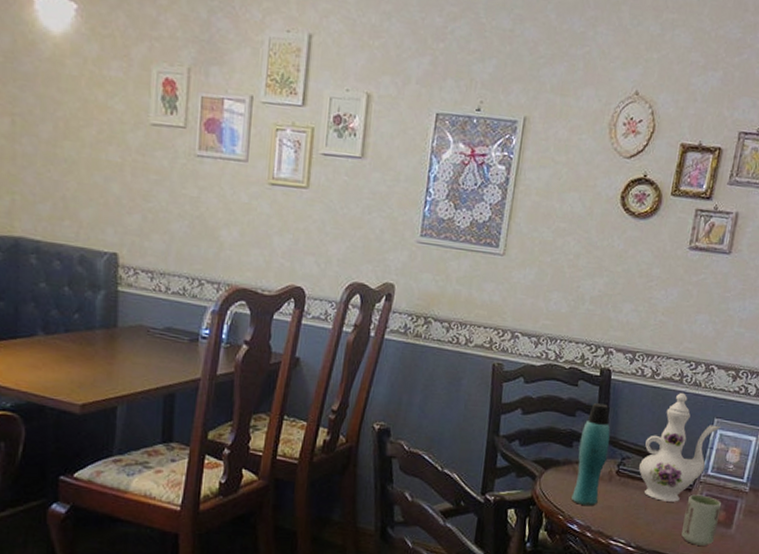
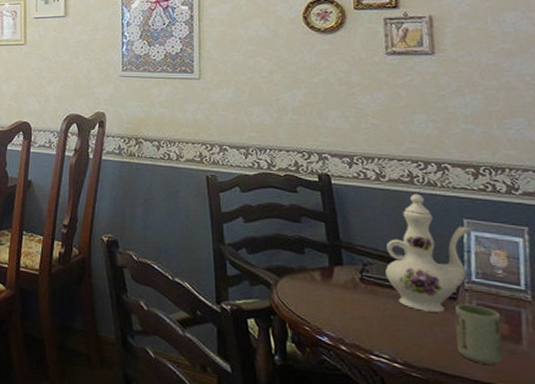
bottle: present [571,403,610,506] -> none [311,208,347,317]

